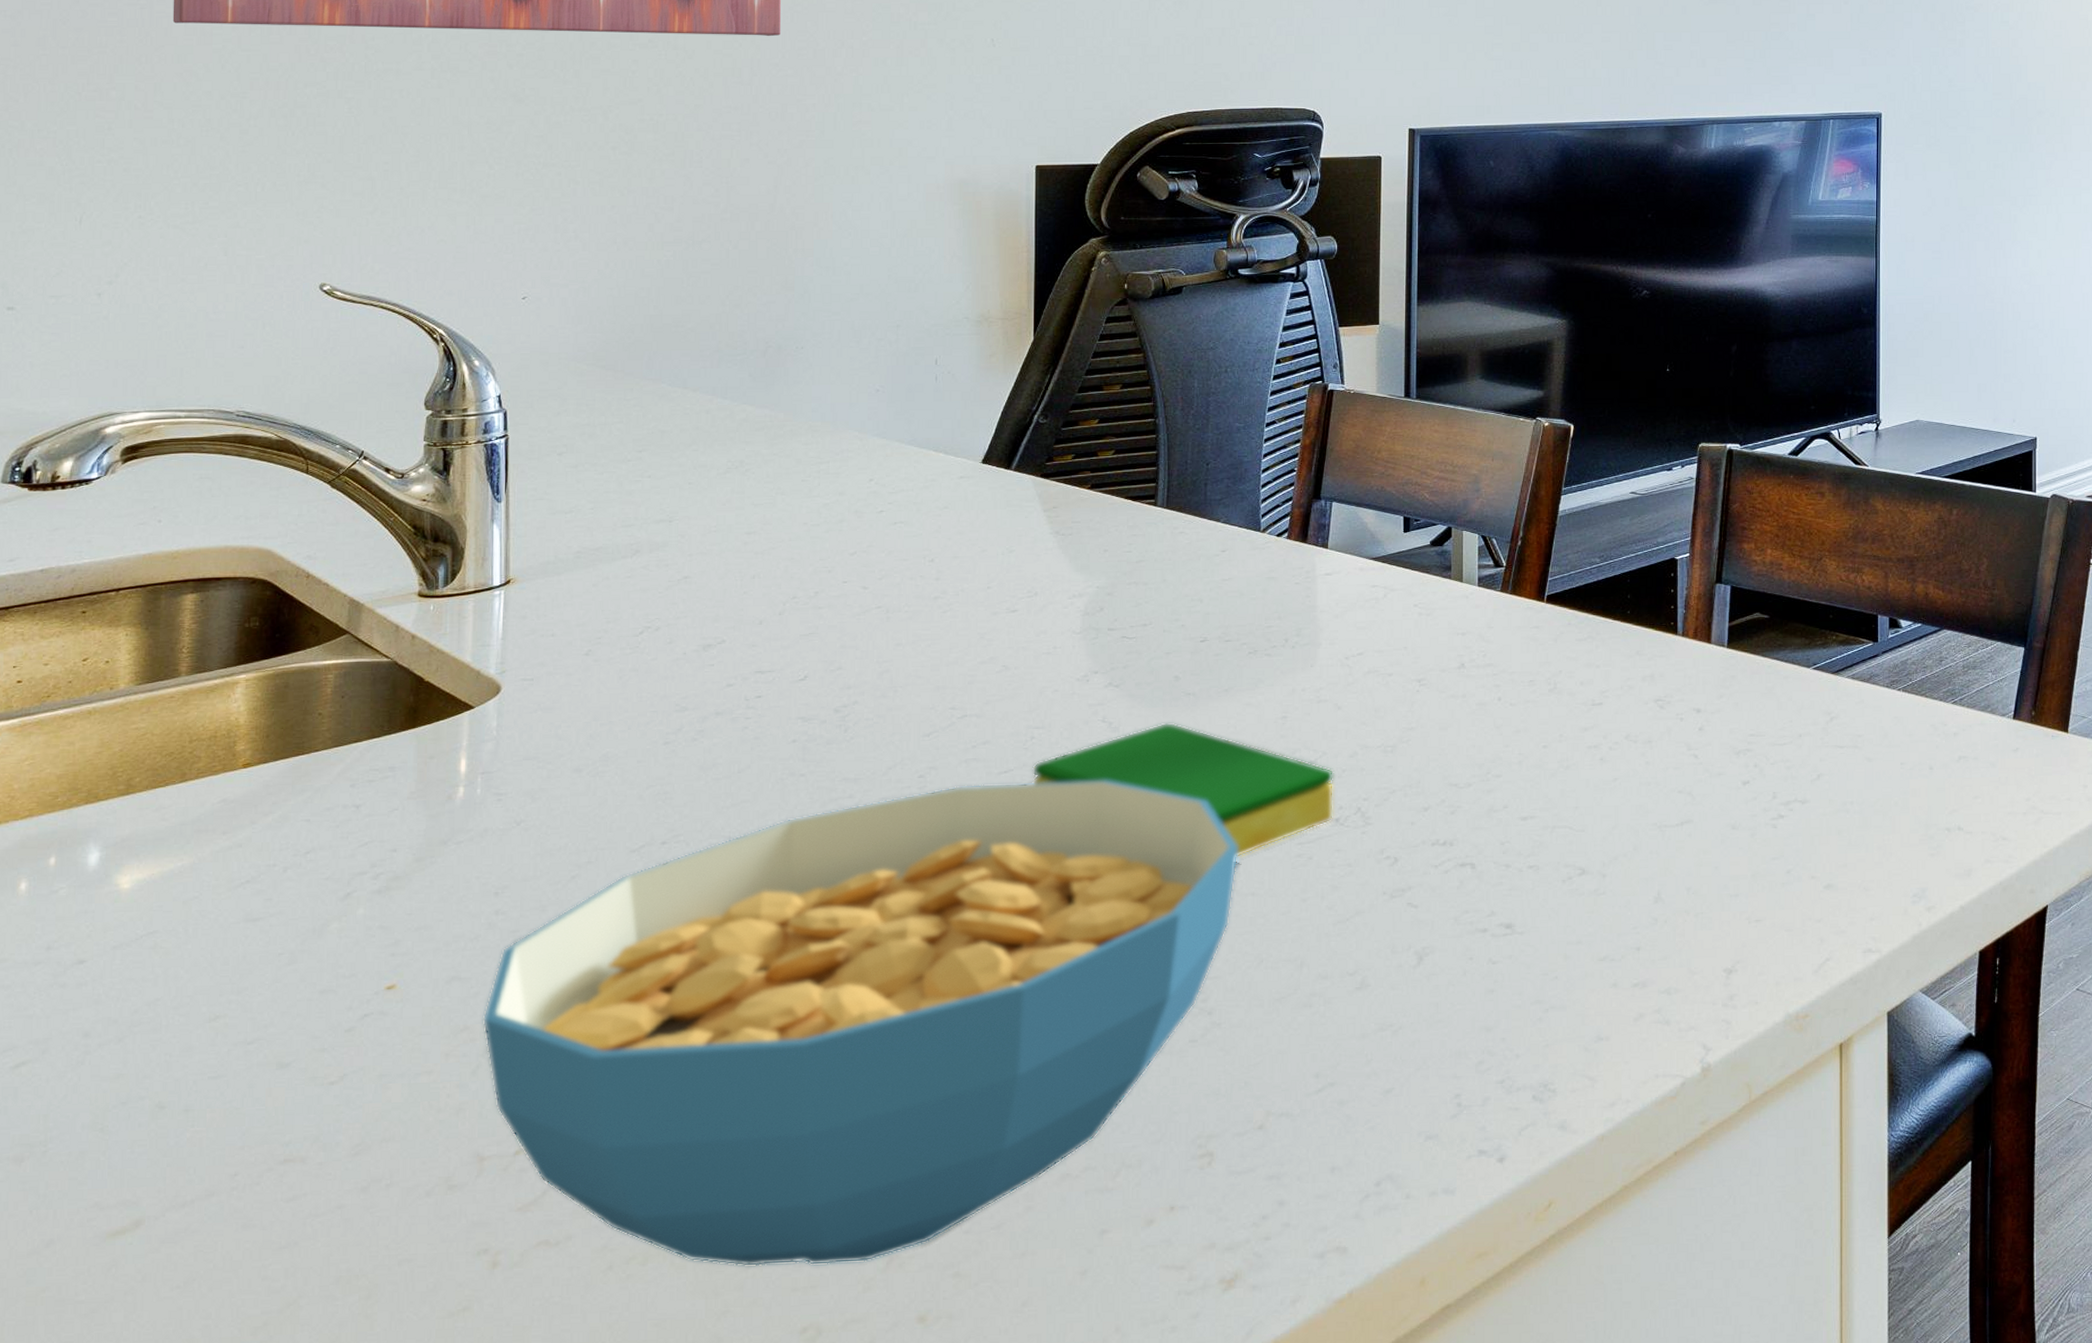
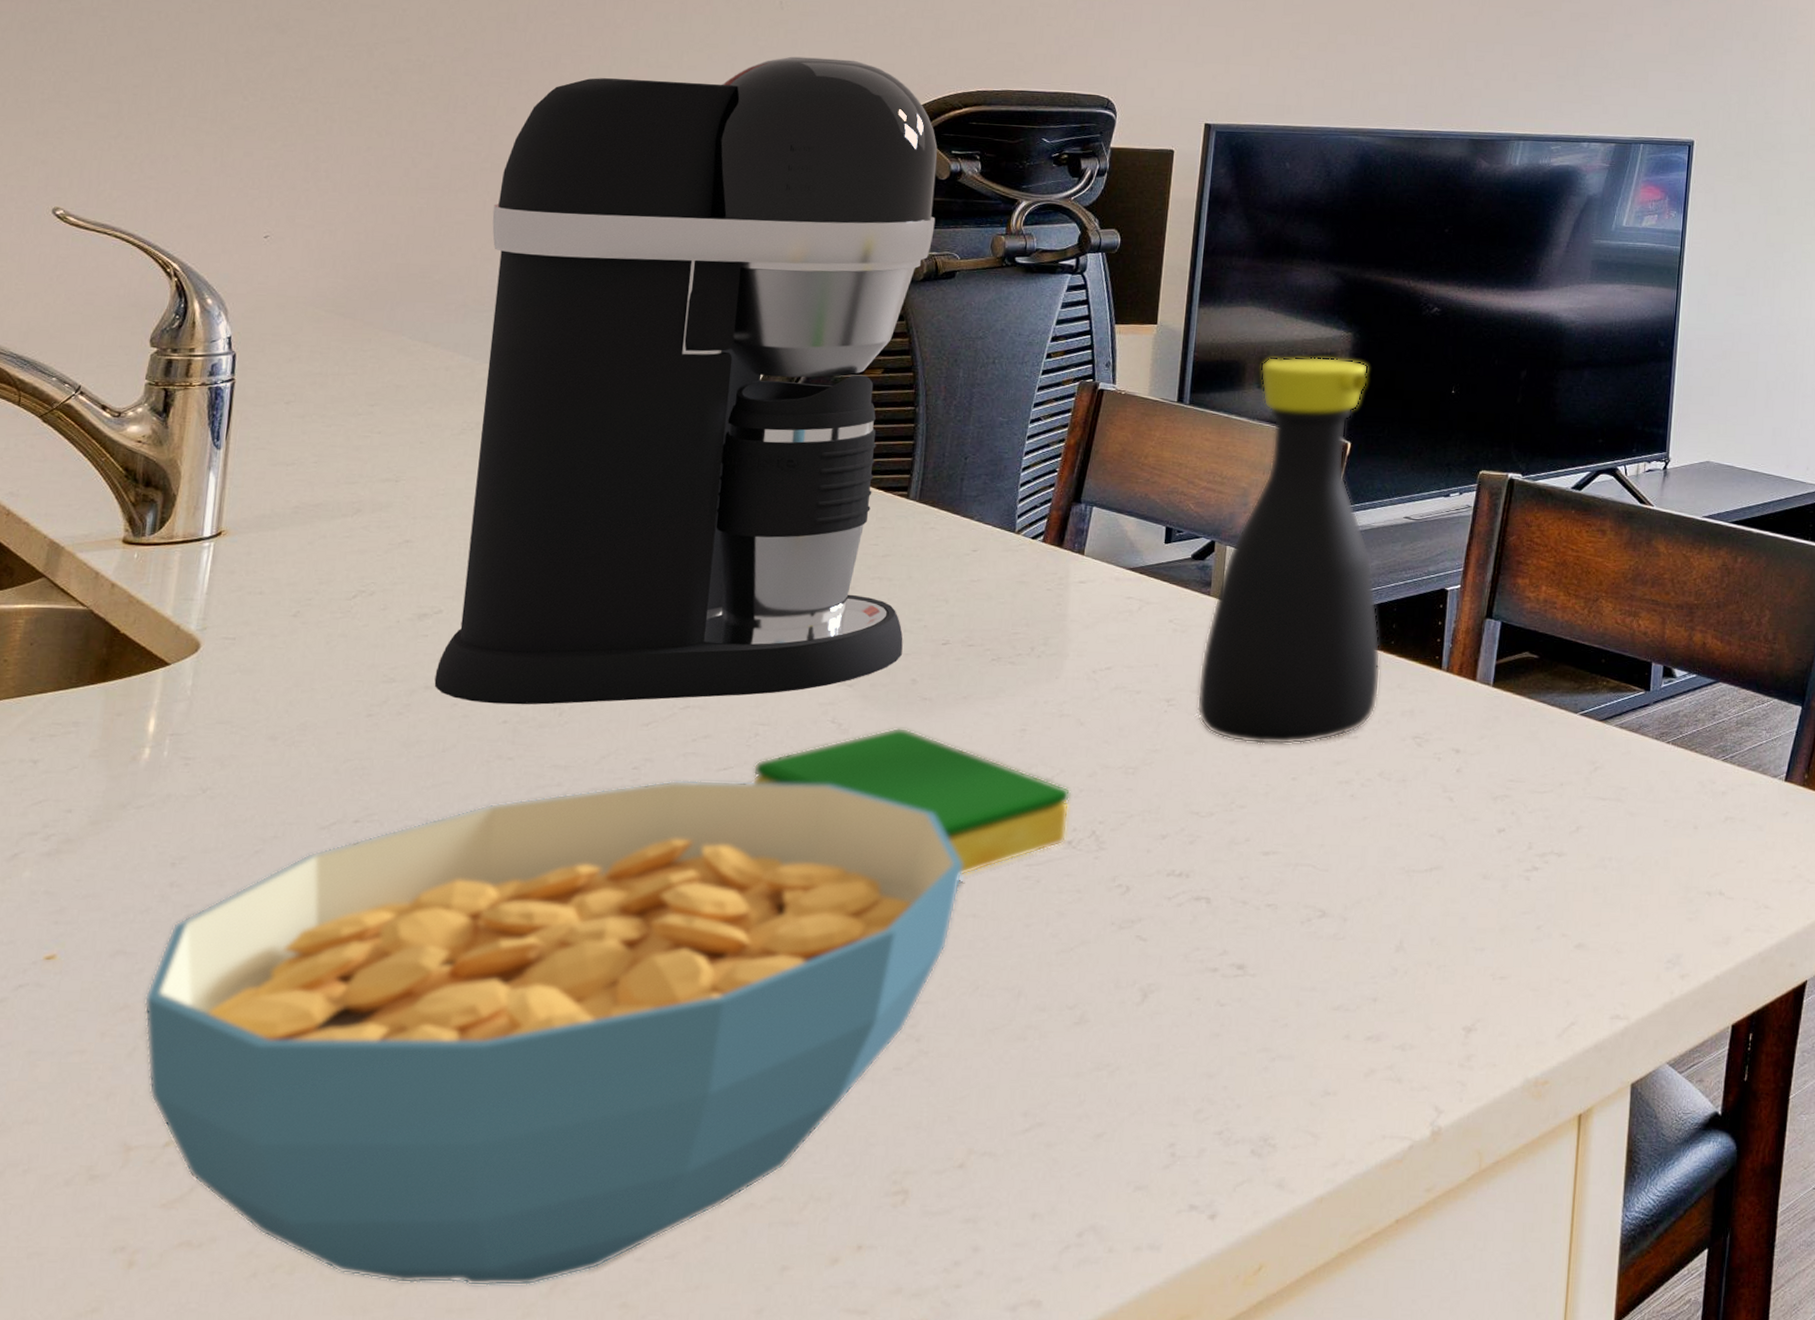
coffee maker: none [724,90,1163,725] -> present [434,56,938,705]
bottle: none [1447,345,1620,717] -> present [1196,356,1381,745]

